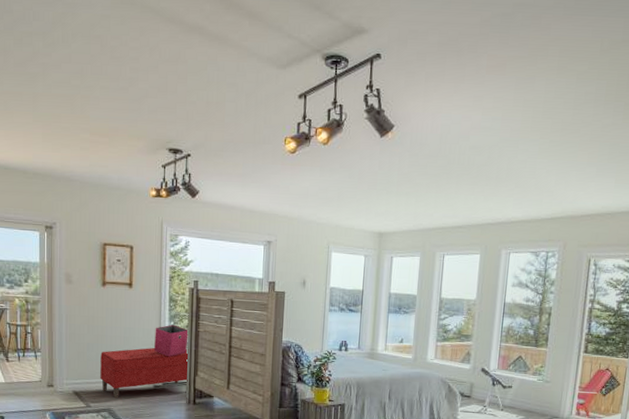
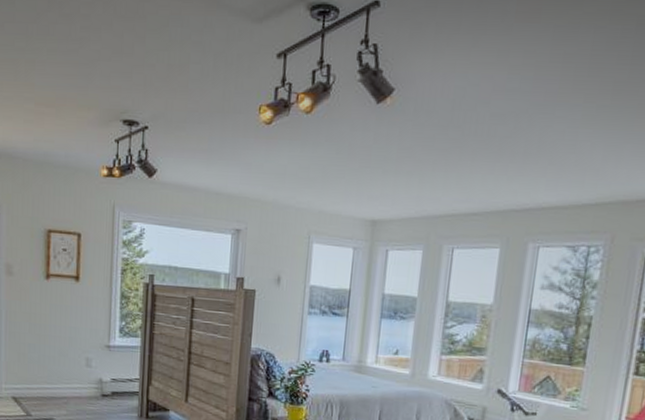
bench: present [100,347,189,399] -> none [42,350,142,408]
storage bin: present [153,324,188,357] -> none [102,325,142,363]

